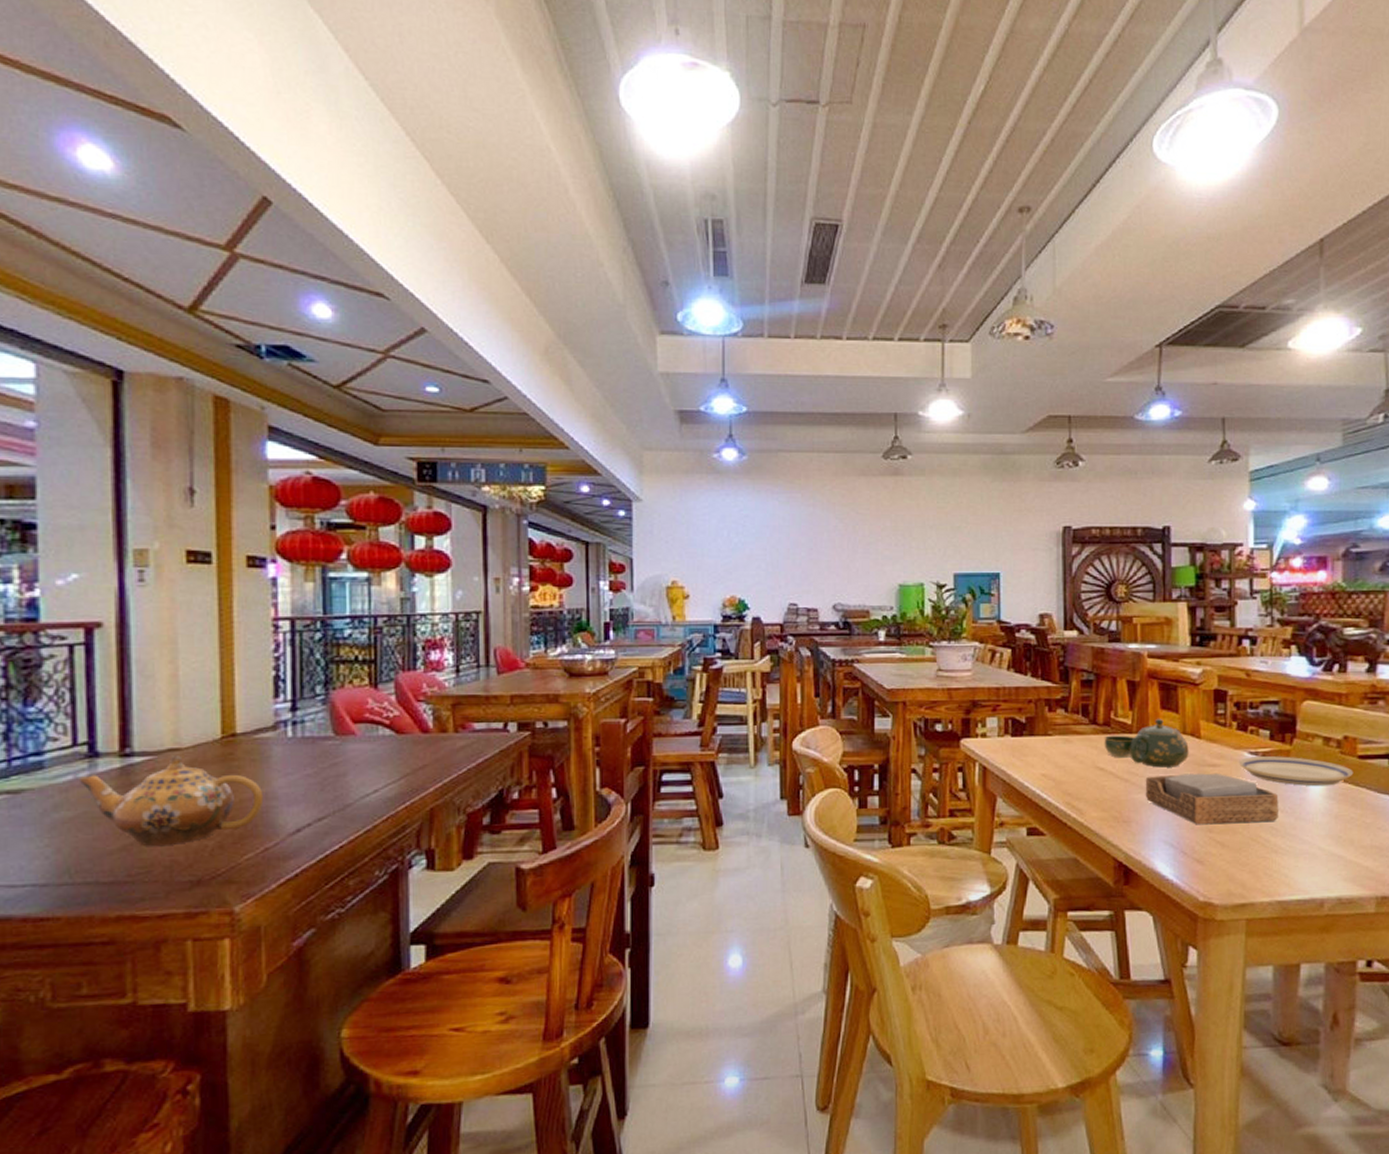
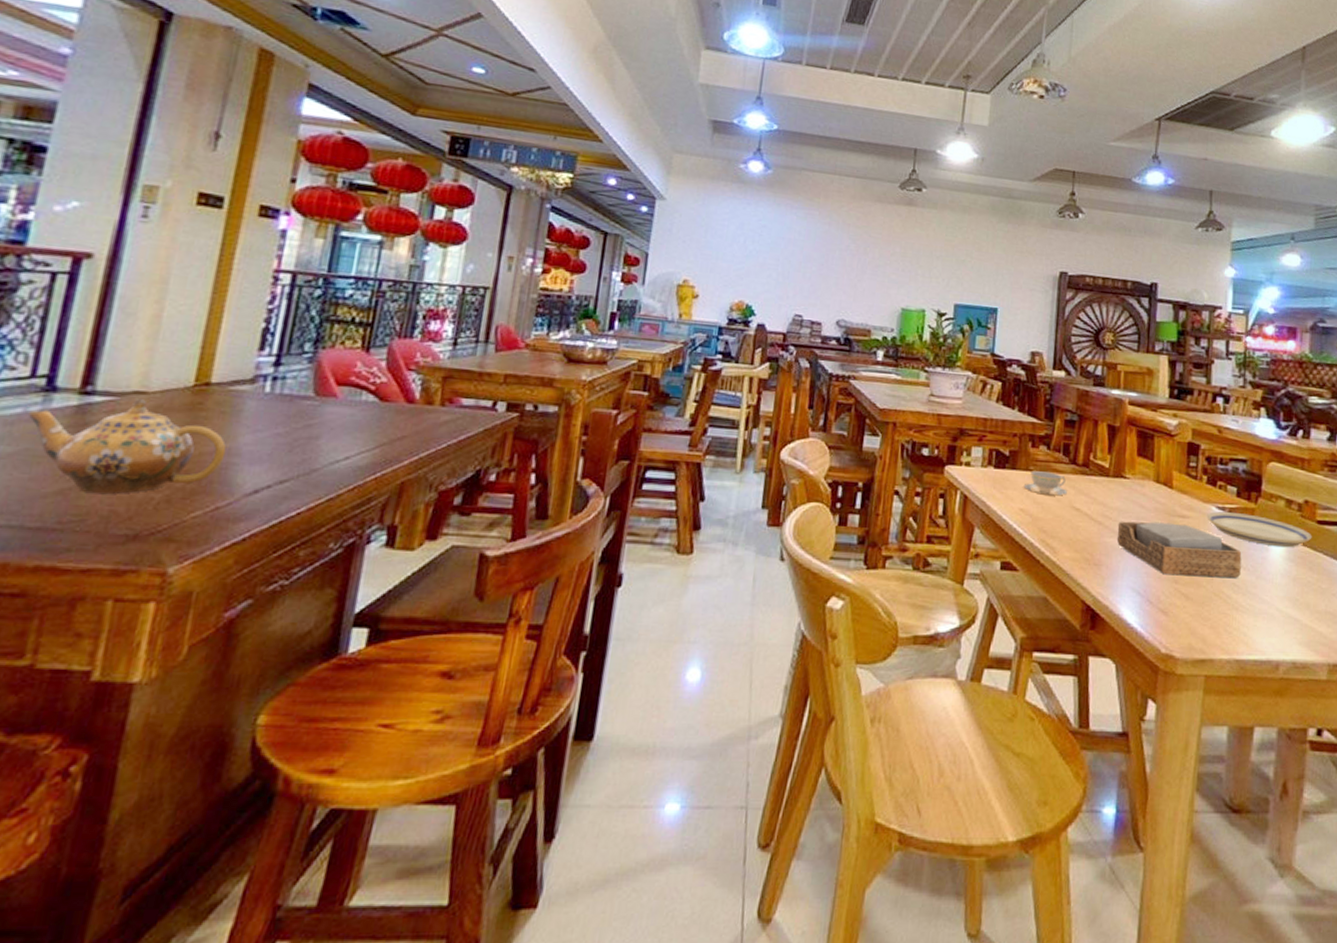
teacup: none [1043,735,1089,758] -> present [1023,471,1067,496]
tea set: present [1104,718,1189,768] -> none [1081,464,1161,515]

